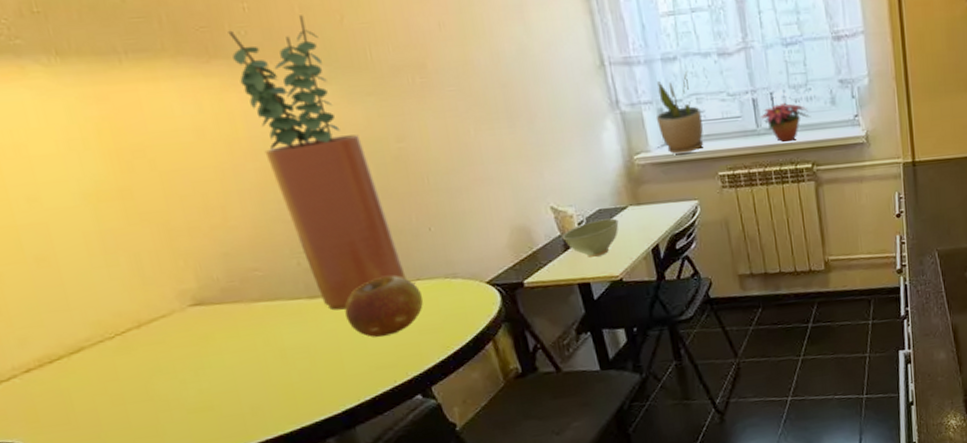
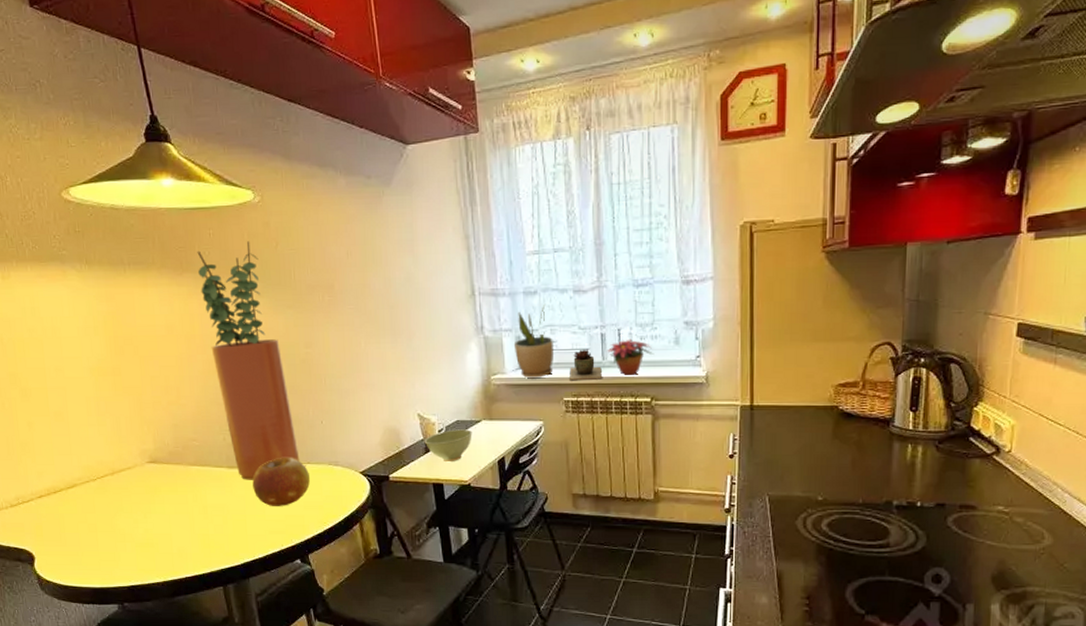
succulent plant: none [722,117,759,153] -> present [569,349,603,381]

